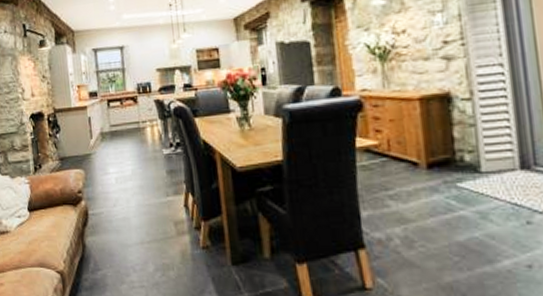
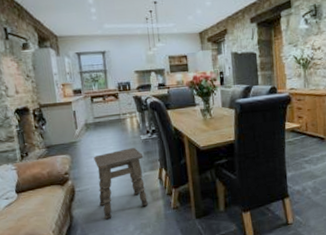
side table: none [109,164,171,255] -> present [94,148,148,221]

